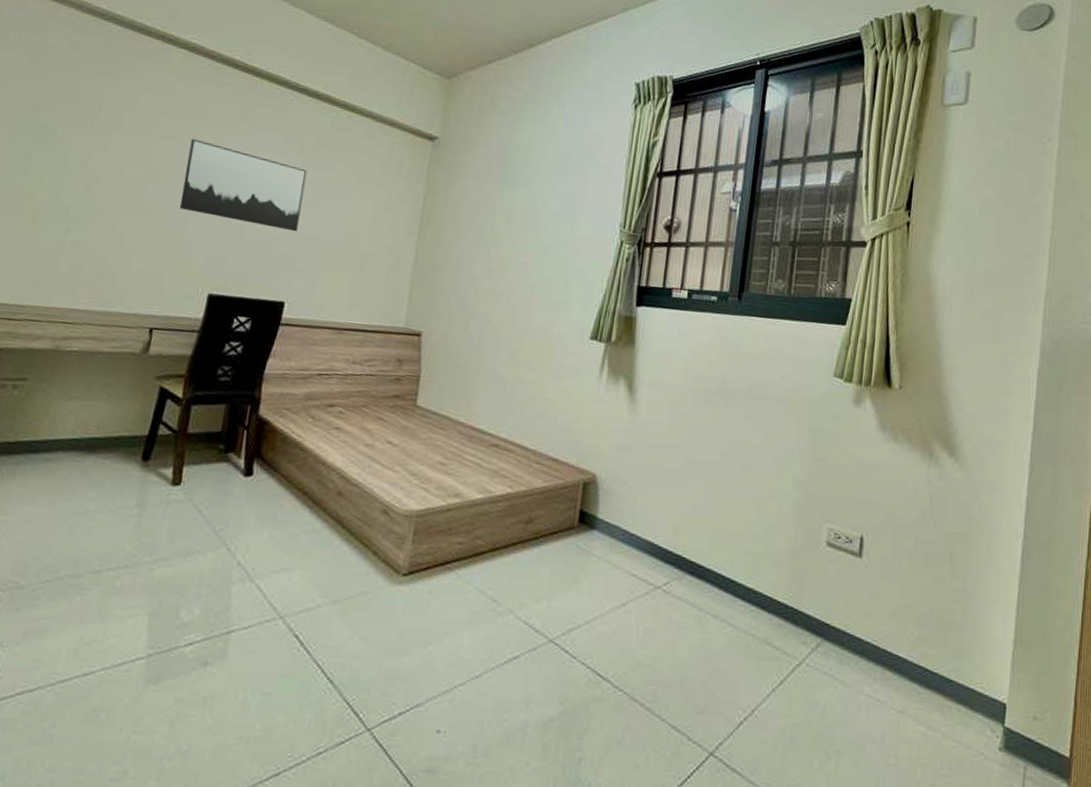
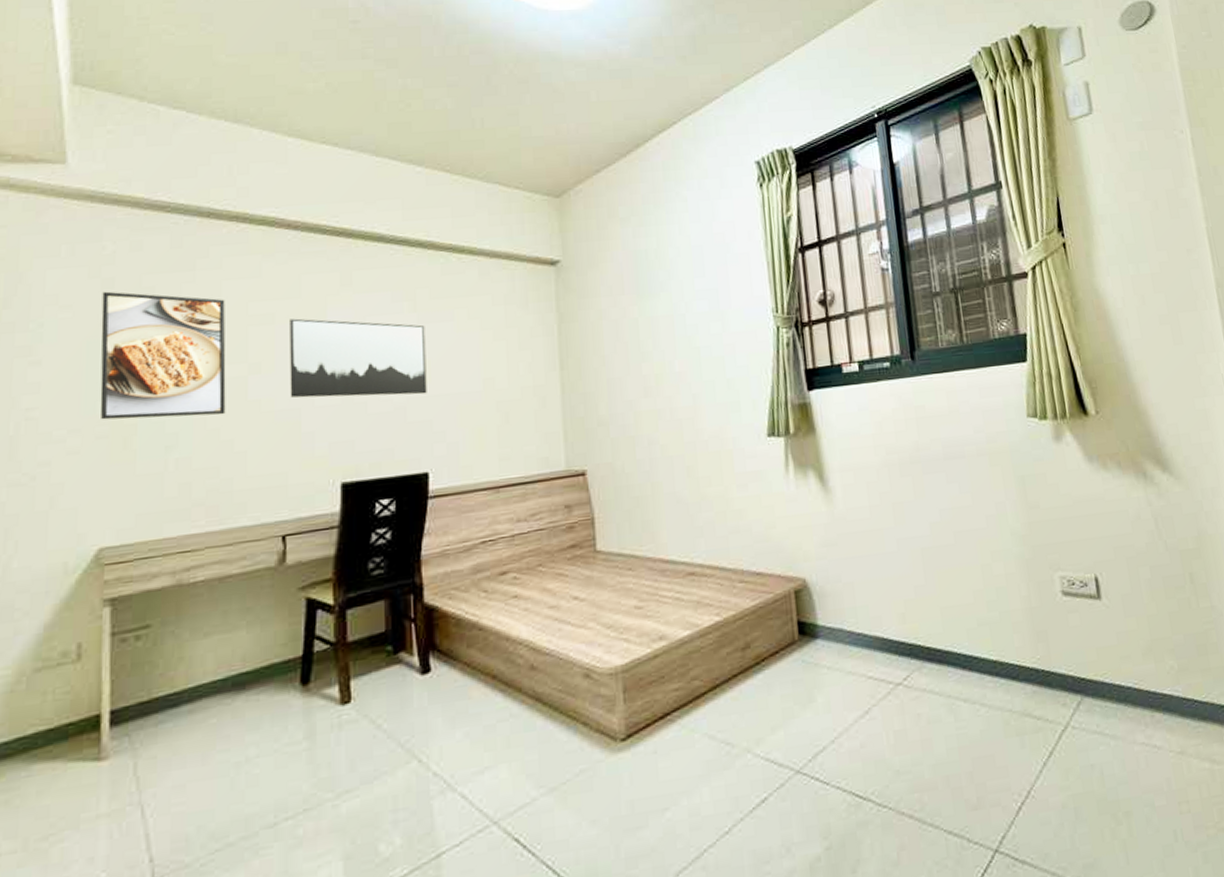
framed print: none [17,79,140,211] -> present [100,291,226,420]

